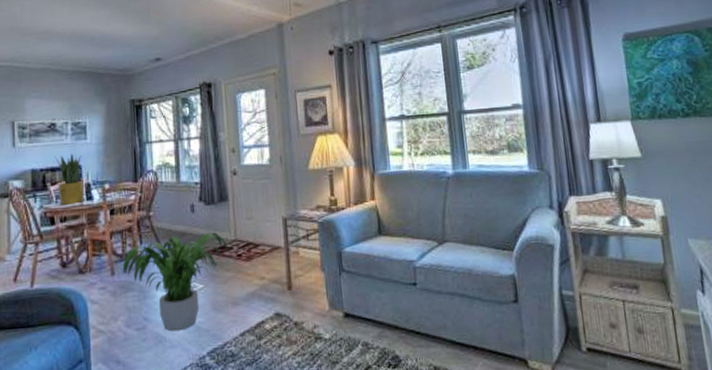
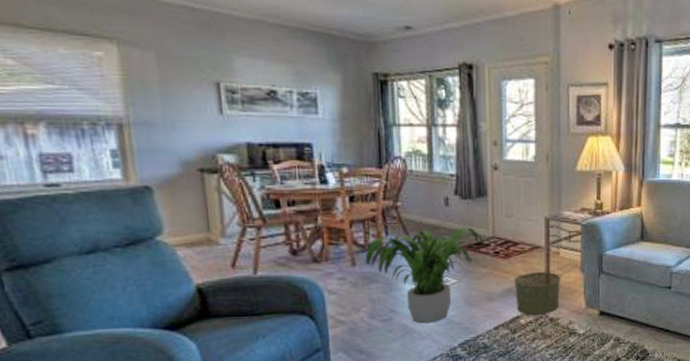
planter: present [54,153,84,205] -> none [276,129,317,187]
basket: none [256,273,303,319] -> present [514,272,561,315]

